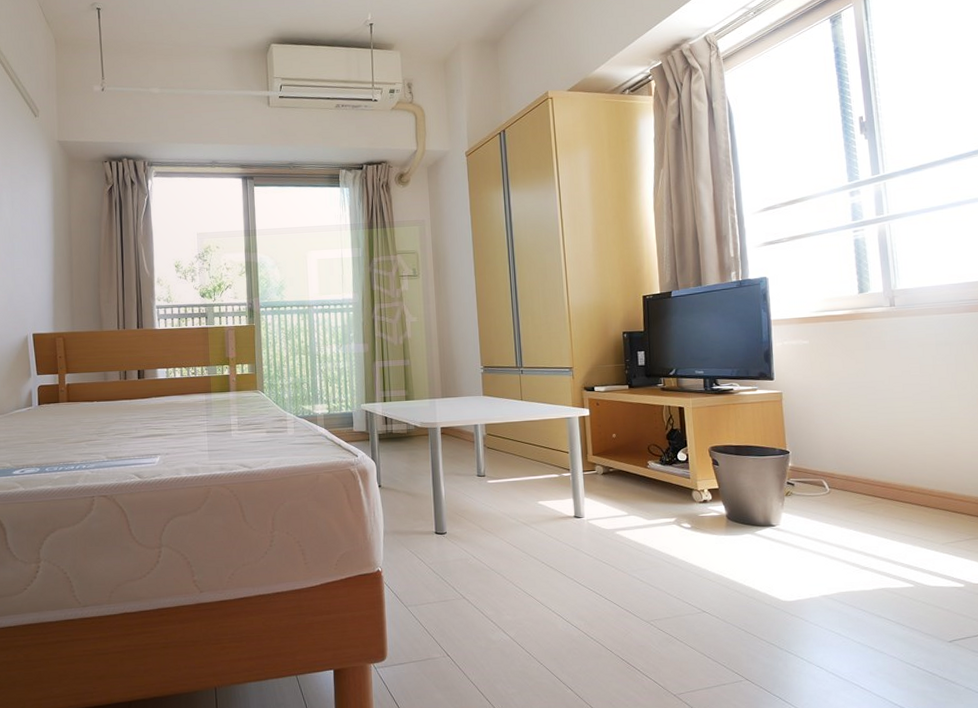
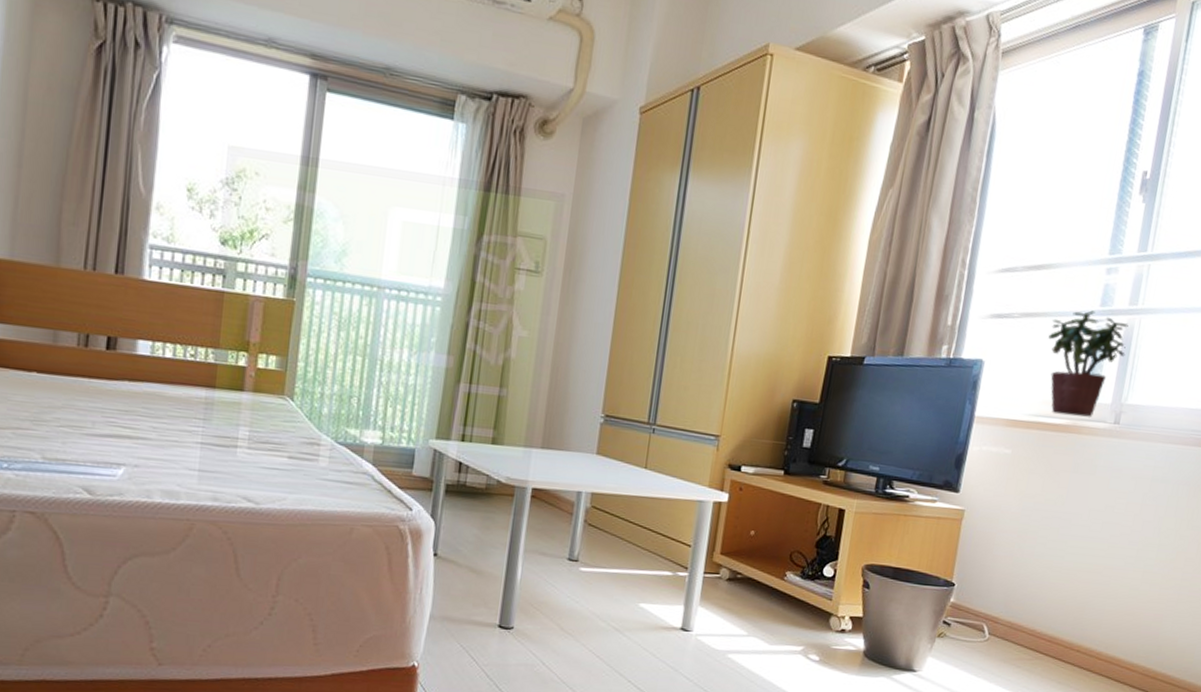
potted plant: none [816,225,884,308] -> present [1048,310,1129,419]

